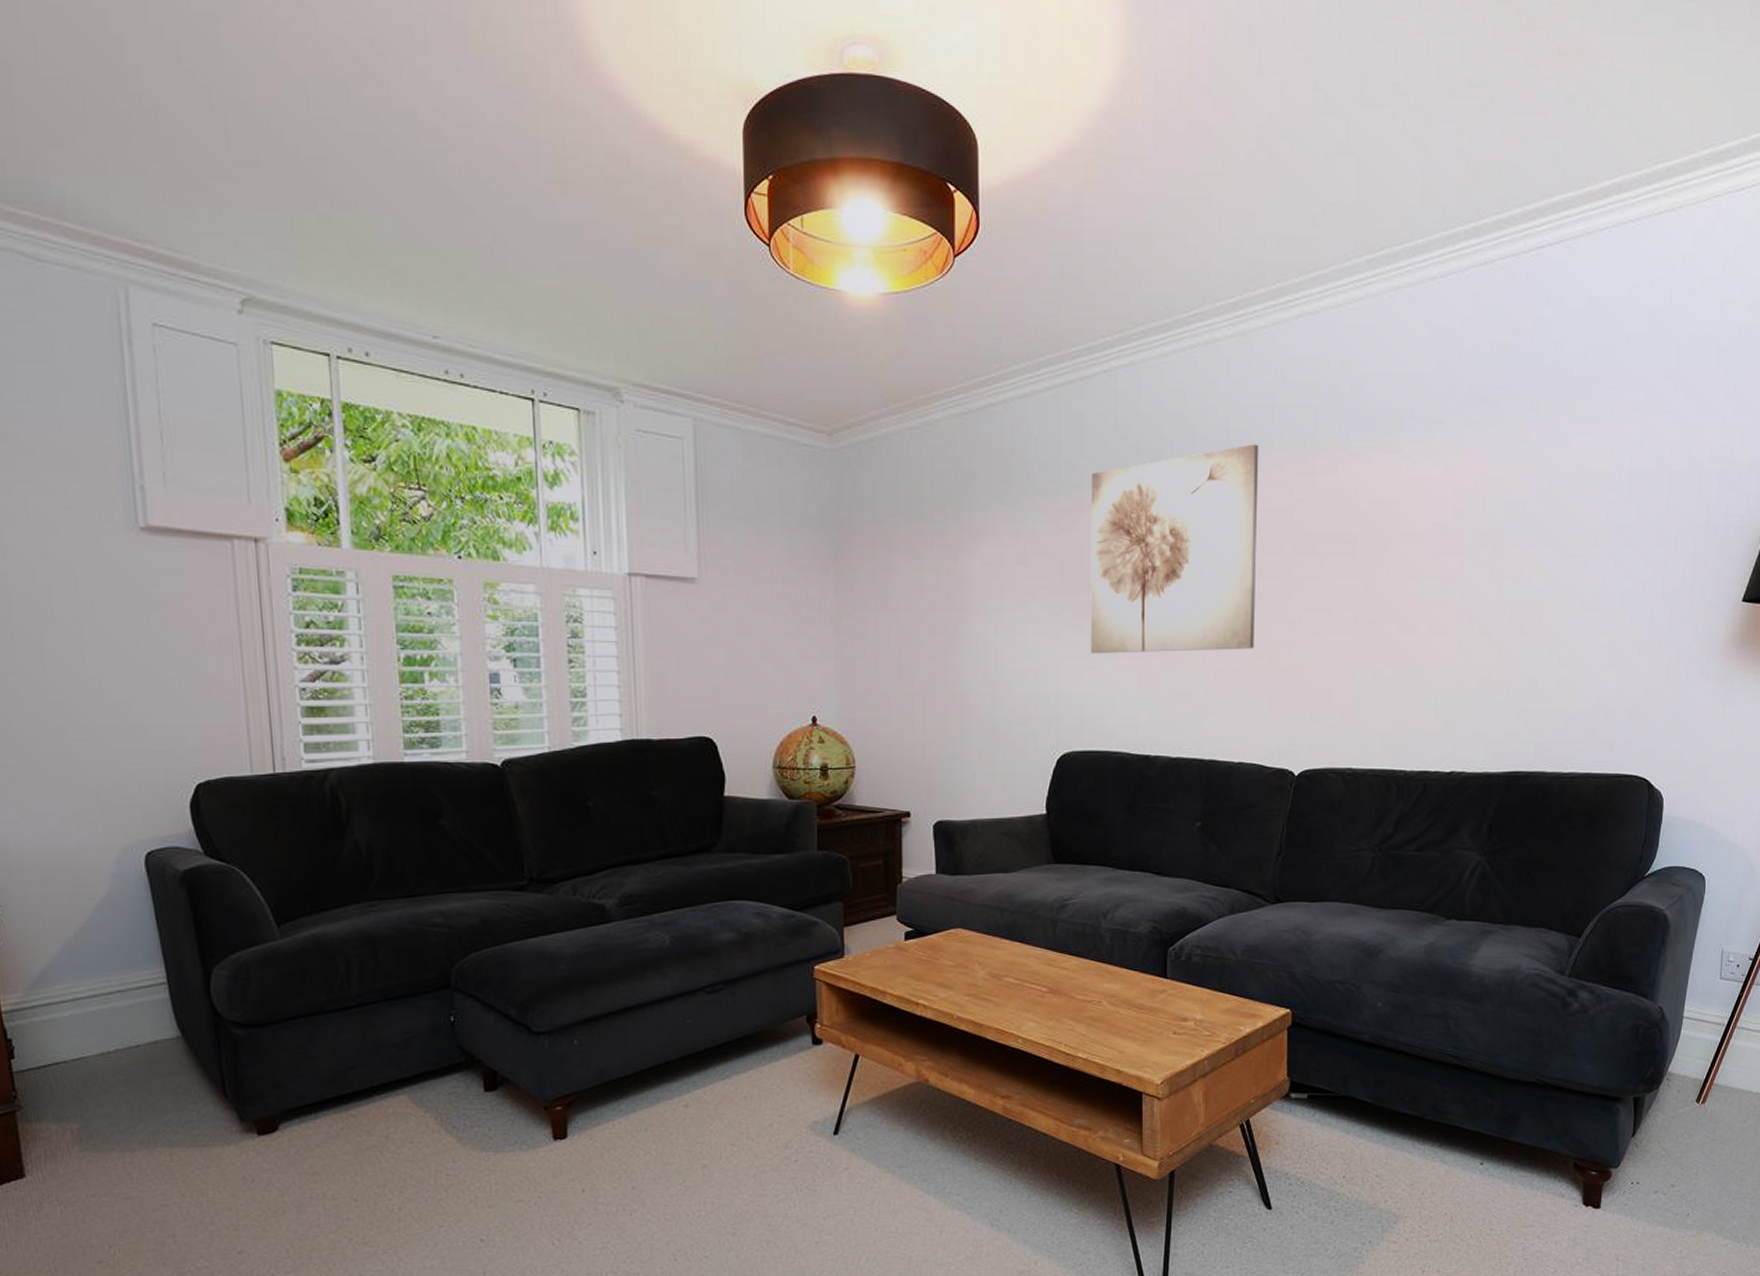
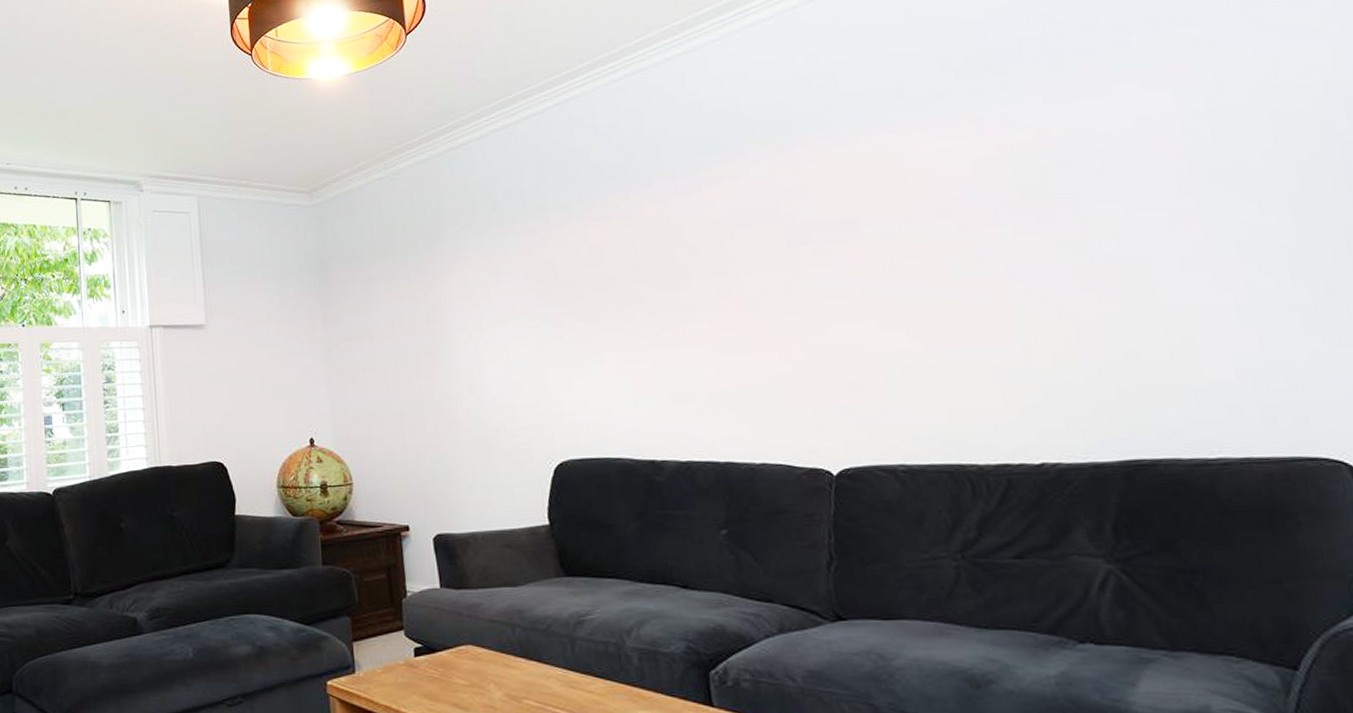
wall art: present [1090,444,1259,654] -> none [556,146,759,362]

